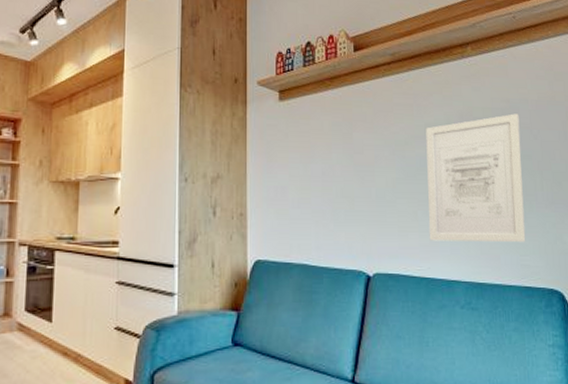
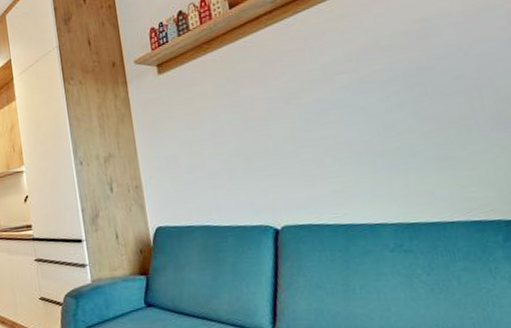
wall art: present [426,113,526,243] -> none [322,31,468,186]

